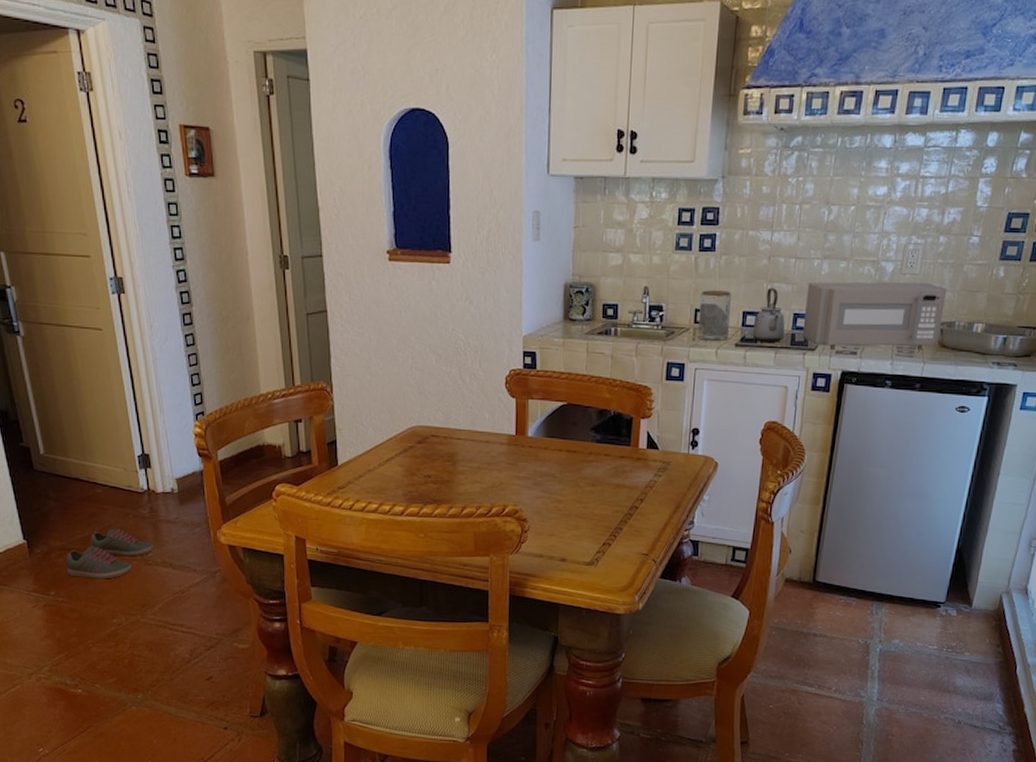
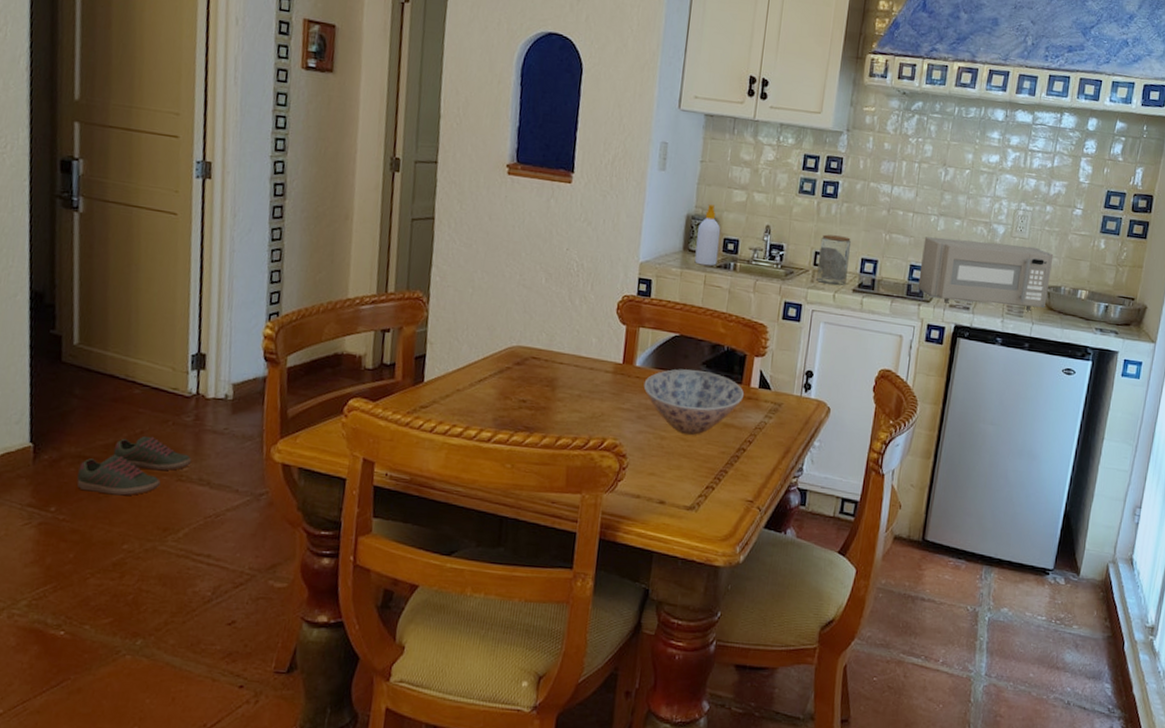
bowl: none [537,436,634,498] -> present [643,369,745,436]
soap bottle: none [575,271,599,334] -> present [694,204,721,267]
kettle: present [752,288,785,343] -> none [869,238,902,292]

